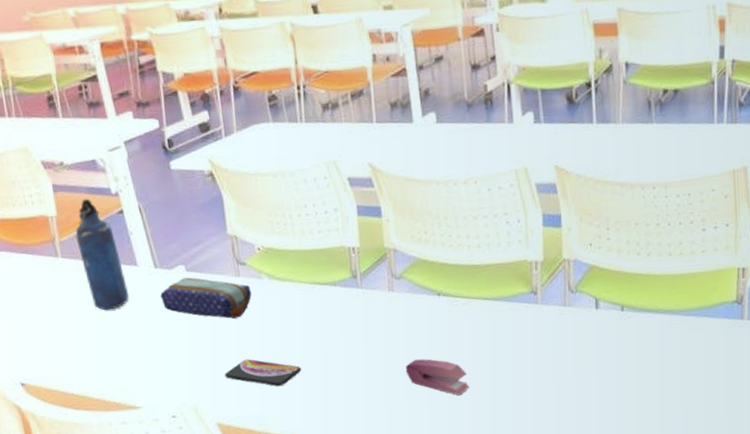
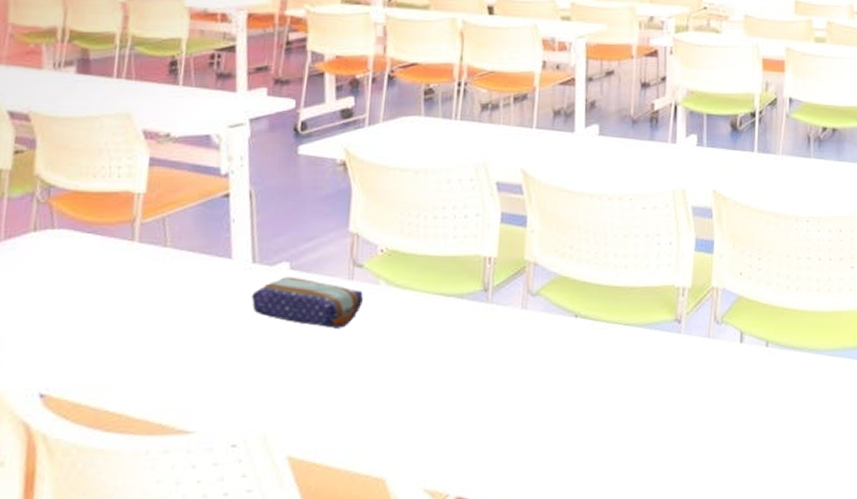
water bottle: present [75,198,130,311] -> none [162,177,213,309]
smartphone: present [225,359,301,387] -> none [310,378,405,414]
stapler: present [405,359,470,396] -> none [526,388,596,434]

